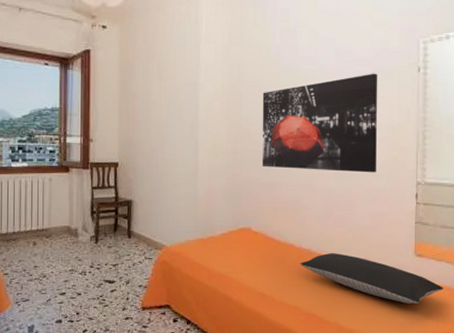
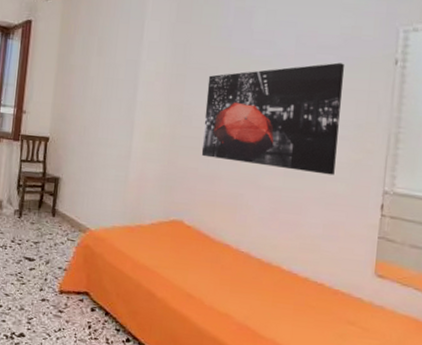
pillow: present [300,252,444,304] -> none [236,259,409,332]

